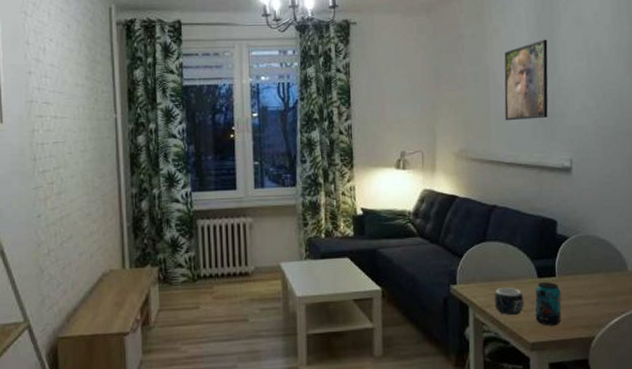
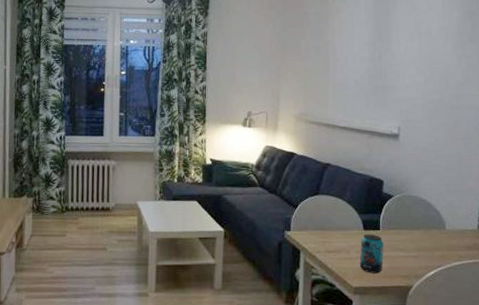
mug: present [494,287,524,316] -> none [323,236,350,262]
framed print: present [504,39,548,121] -> none [342,20,383,90]

